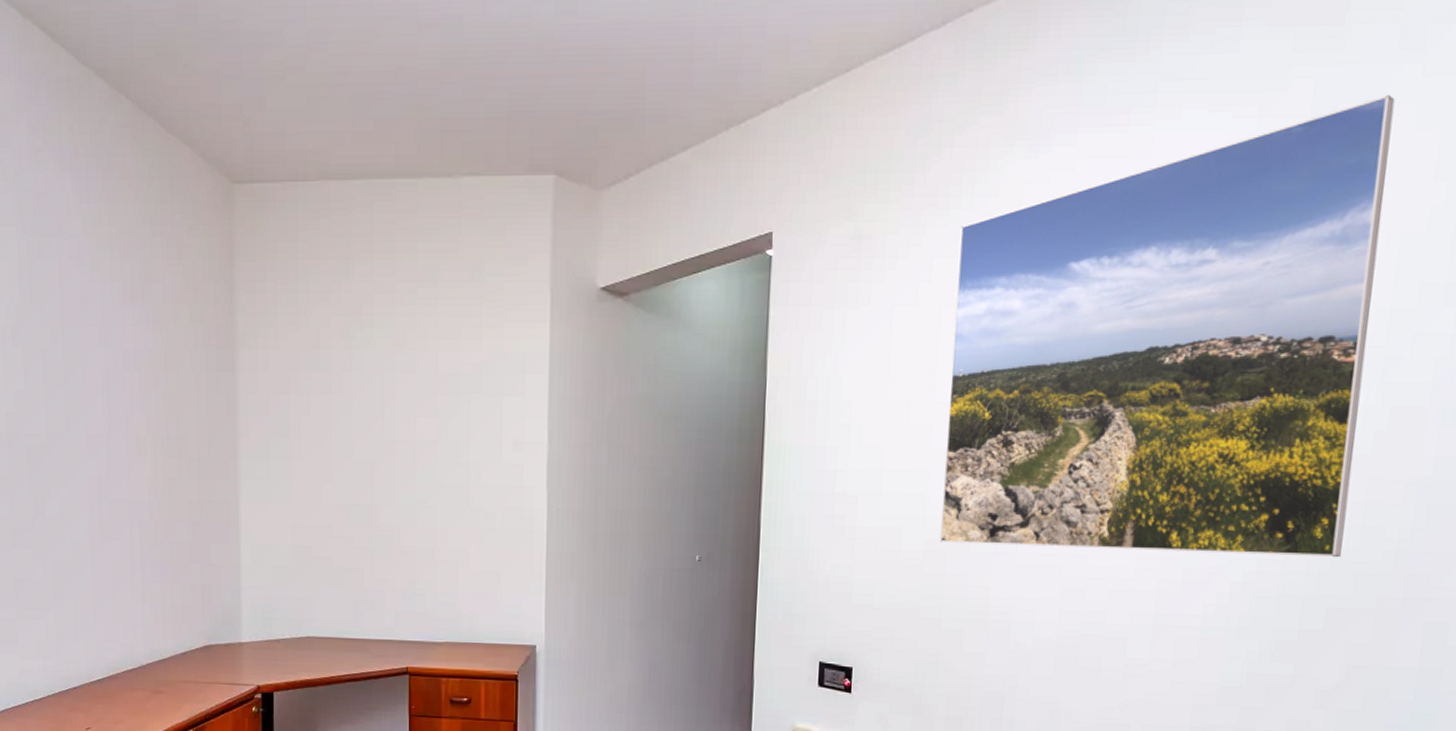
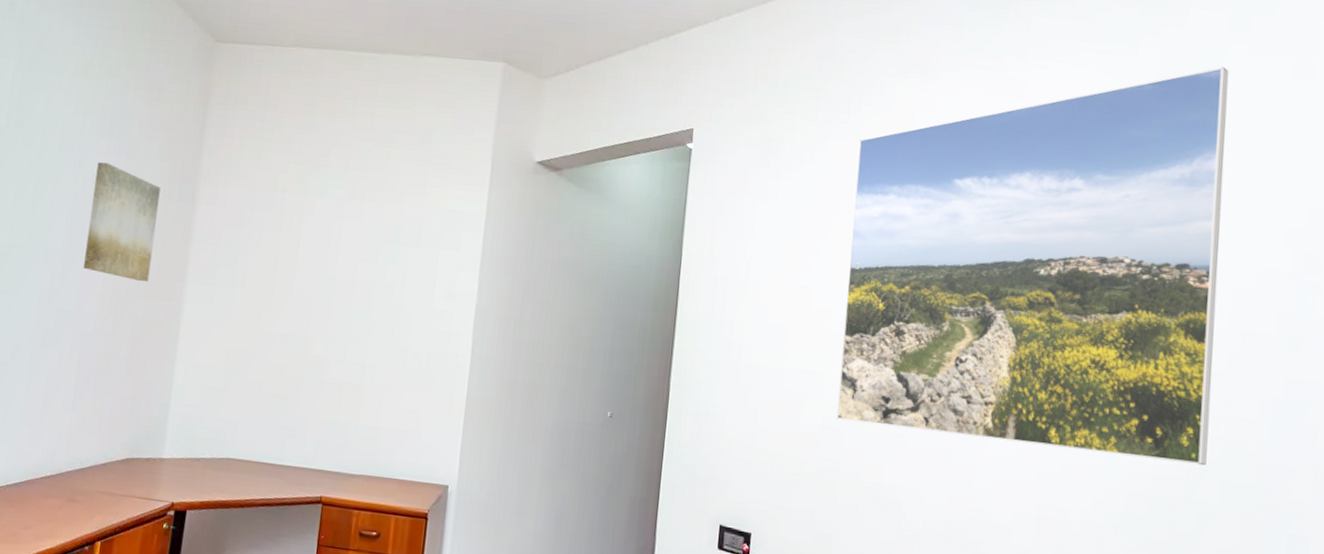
wall art: none [125,335,199,462] -> present [83,162,161,282]

